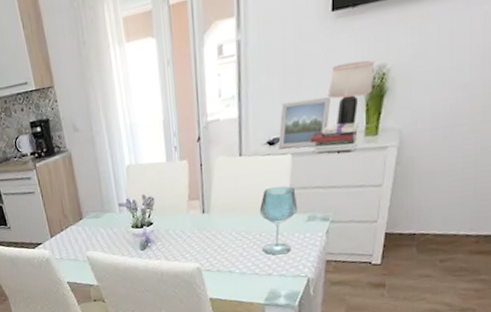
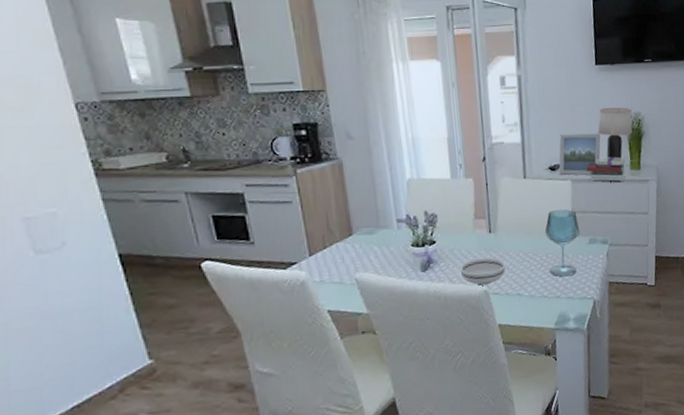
bowl: none [174,236,218,263] -> present [459,257,506,286]

